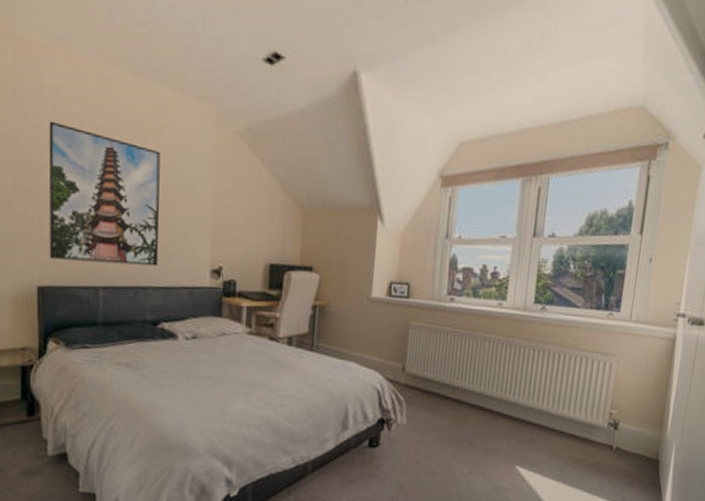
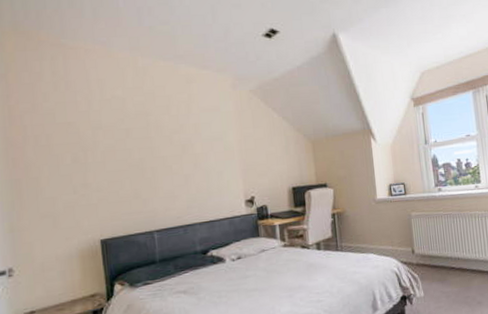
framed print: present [48,121,160,266] -> none [98,105,201,215]

